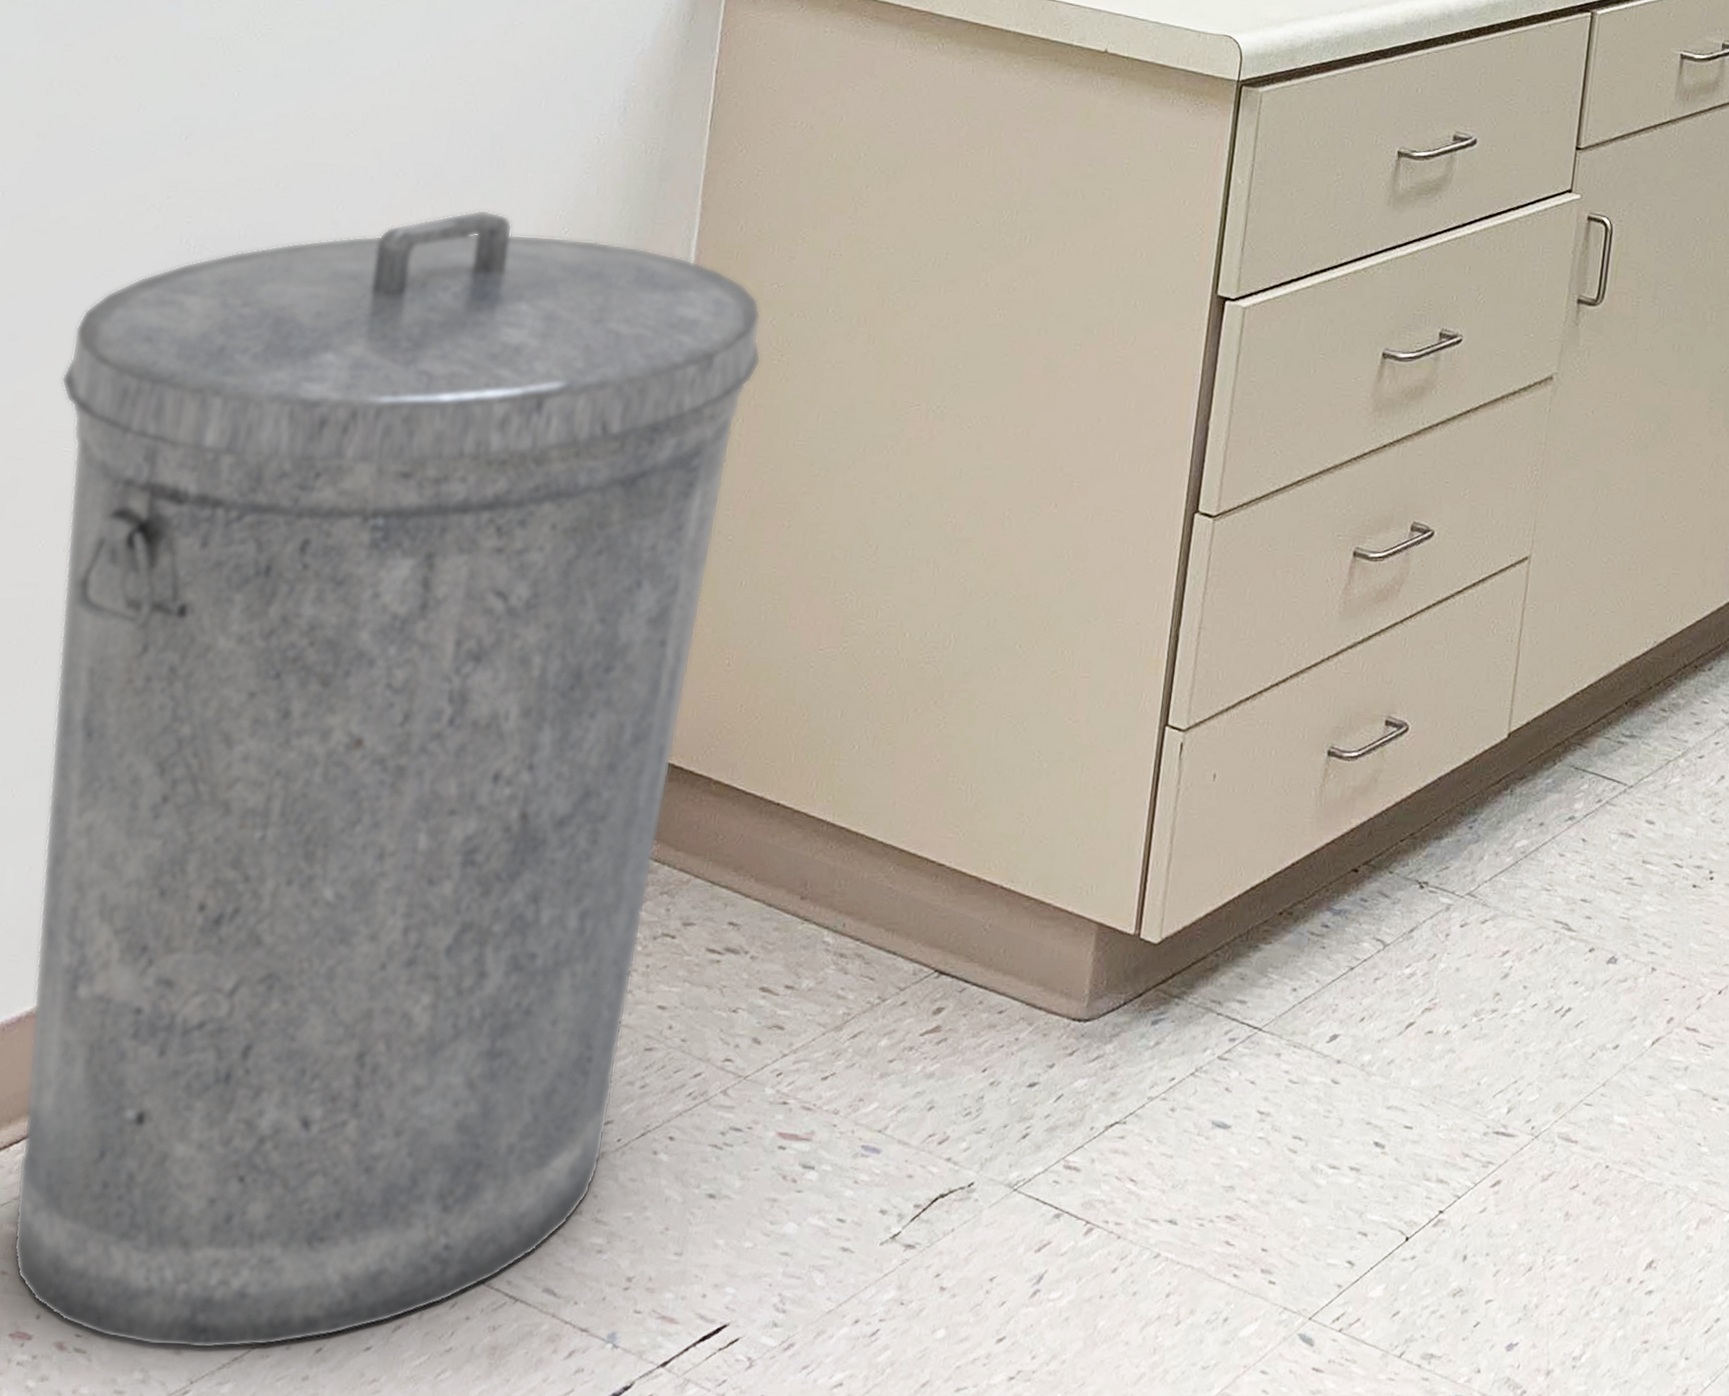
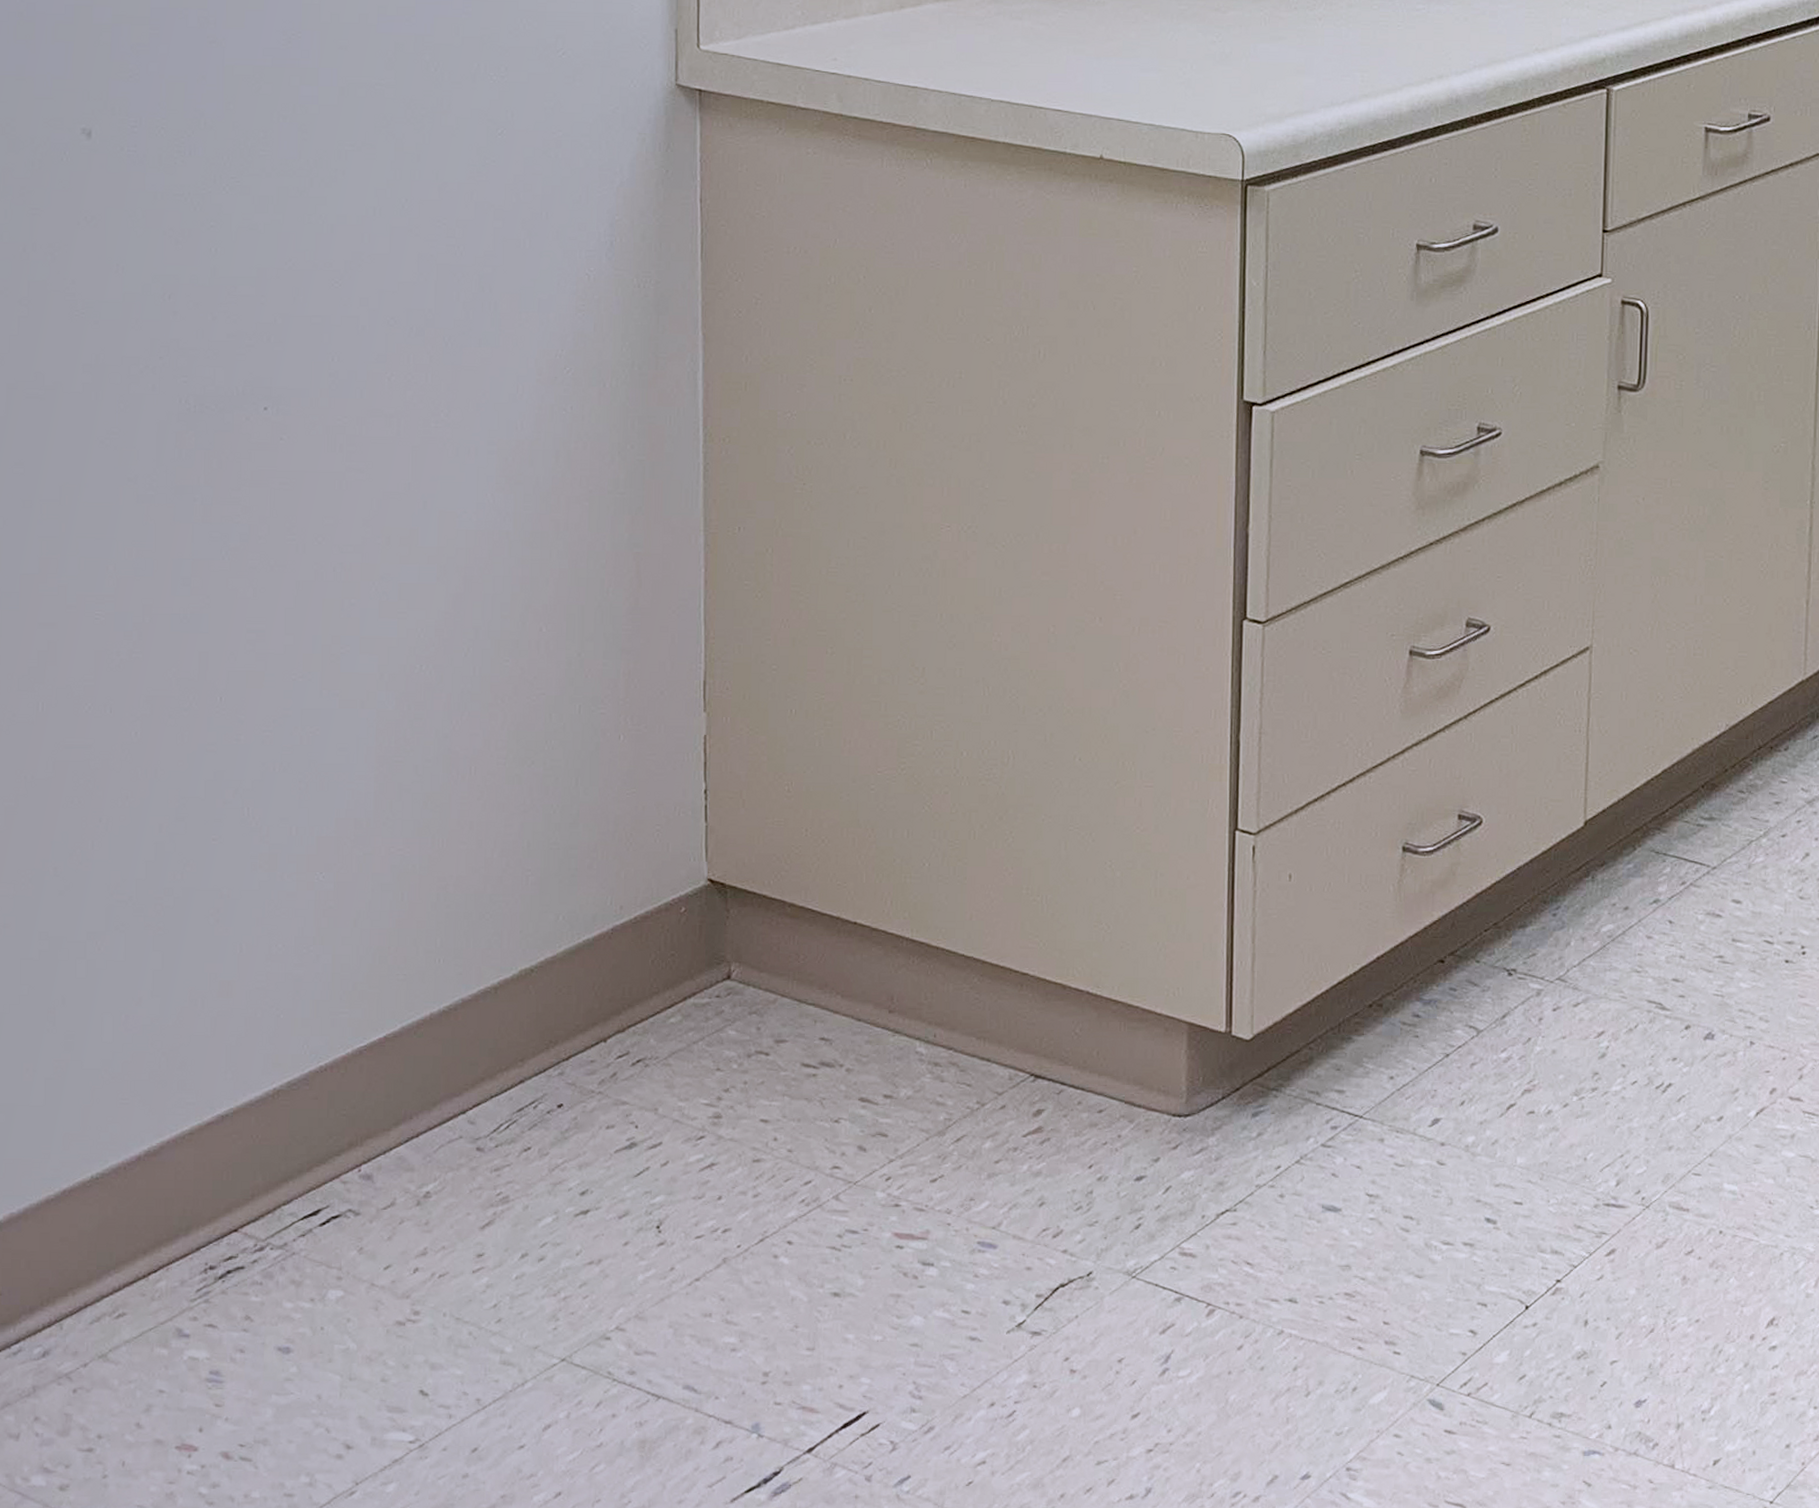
trash can: present [12,209,761,1349] -> none [82,353,783,1453]

